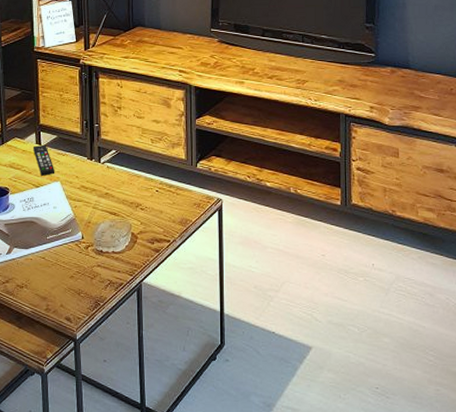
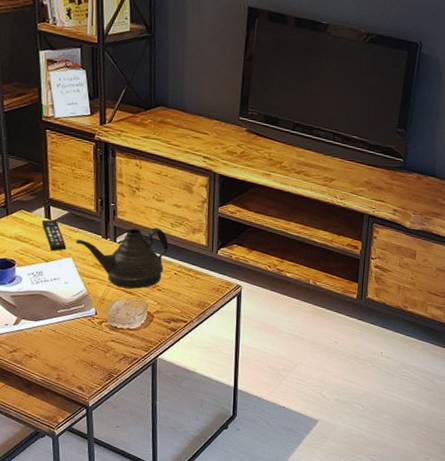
teapot: none [63,144,149,209] -> present [76,227,168,289]

